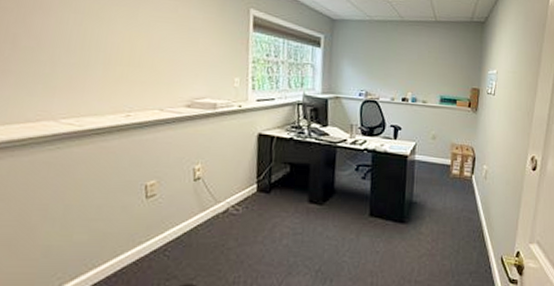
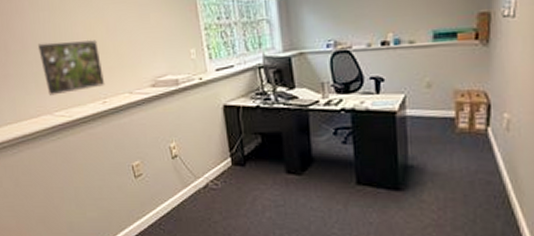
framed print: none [58,44,135,101] -> present [38,39,105,96]

